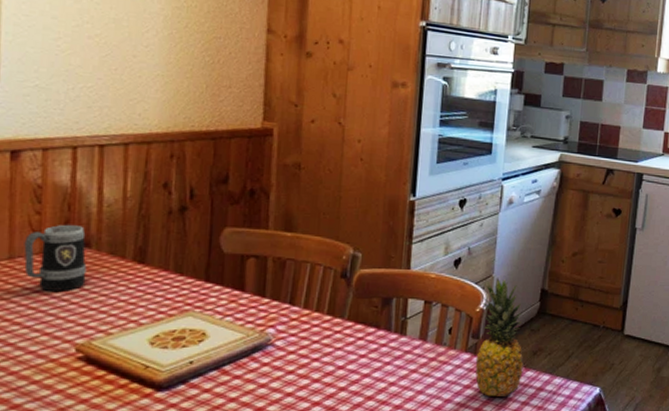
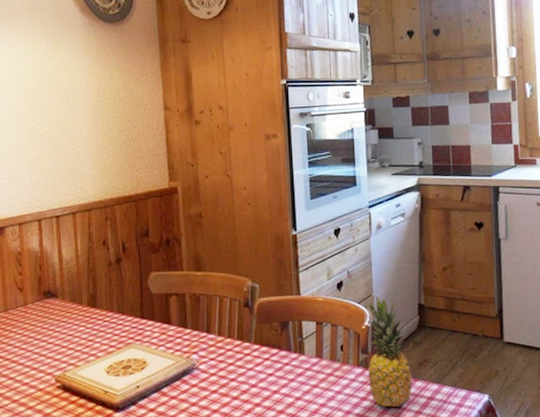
mug: present [23,224,87,291] -> none [13,280,57,335]

